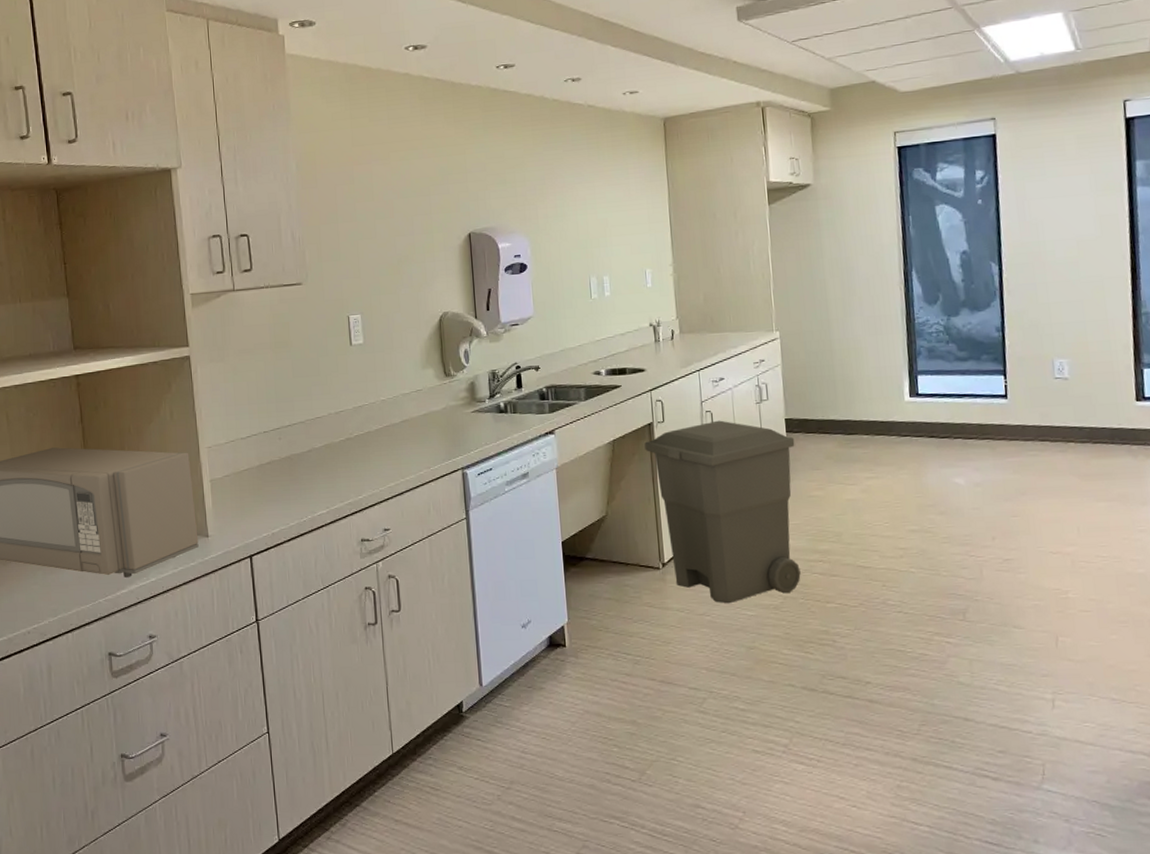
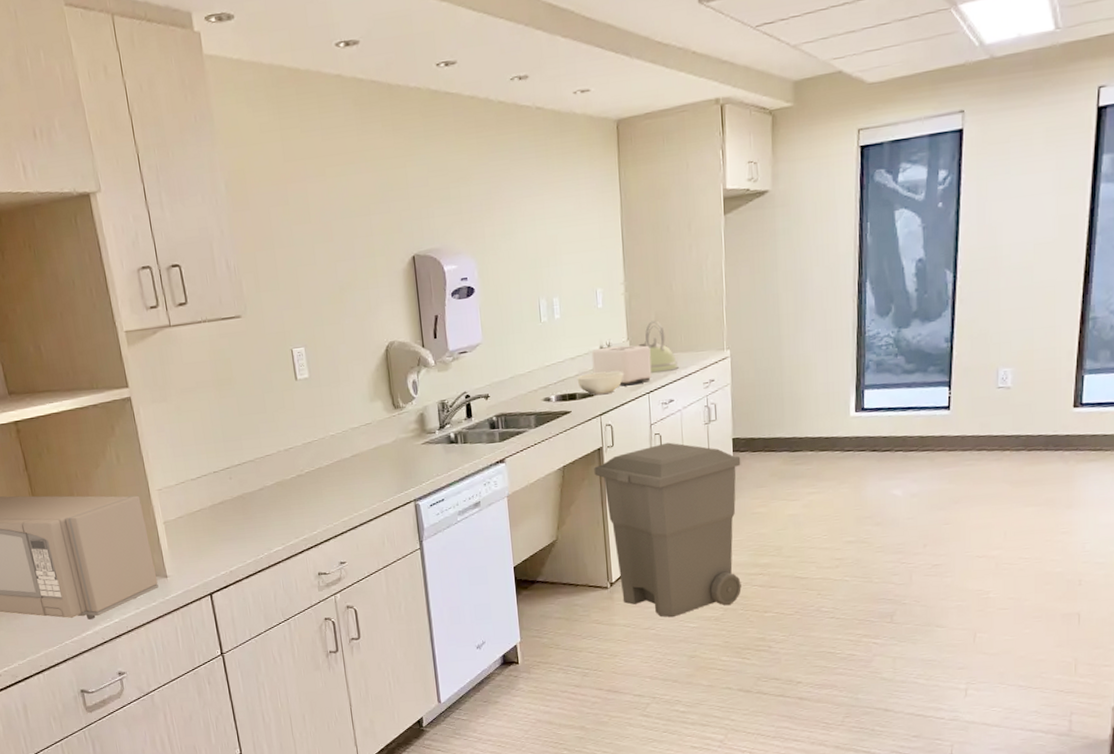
bowl: none [627,347,674,370] -> present [577,371,624,395]
toaster: none [641,323,702,363] -> present [591,345,652,386]
kettle: none [688,301,728,351] -> present [638,320,679,373]

